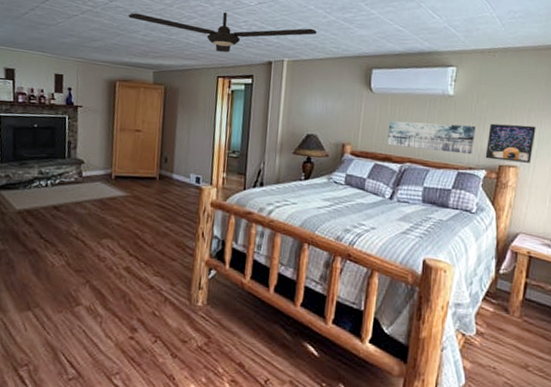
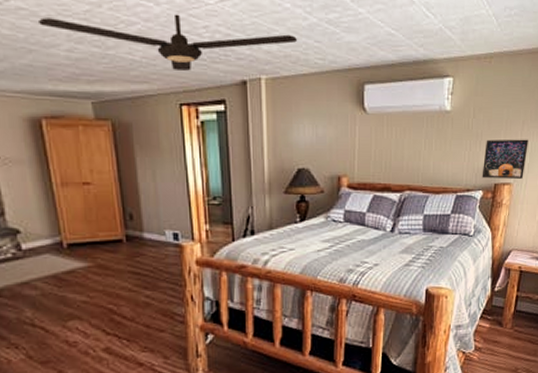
wall art: present [387,120,476,155] -> none [385,144,473,176]

